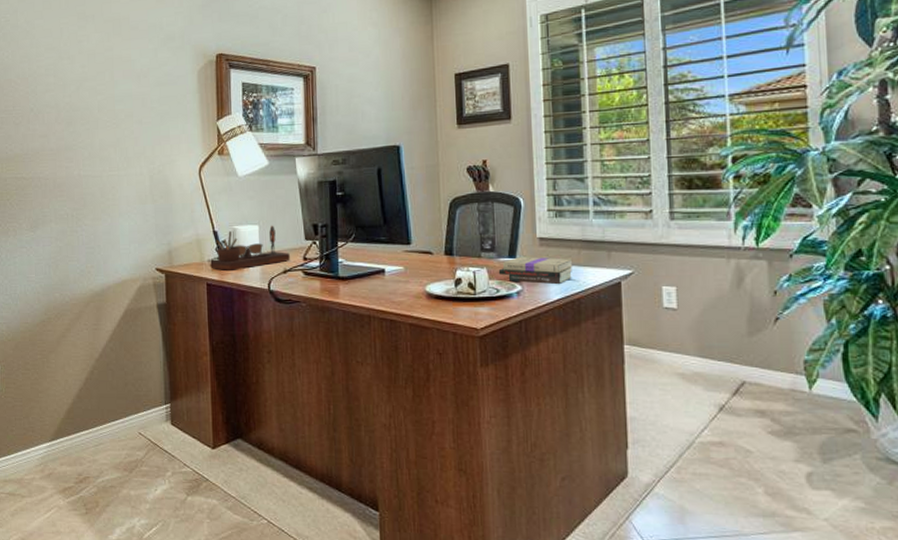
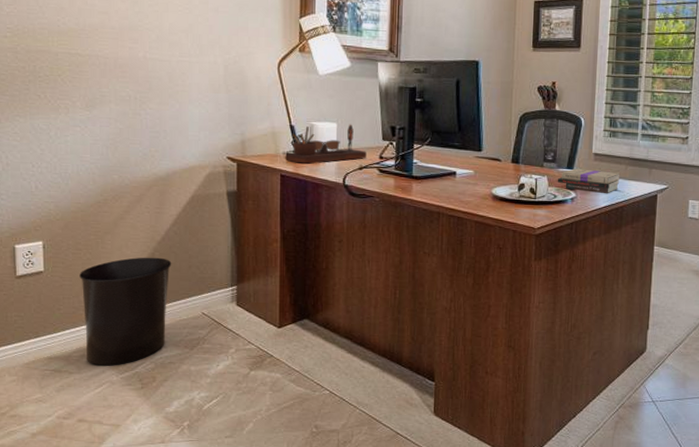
waste bin: none [28,375,110,490] -> present [79,257,172,366]

